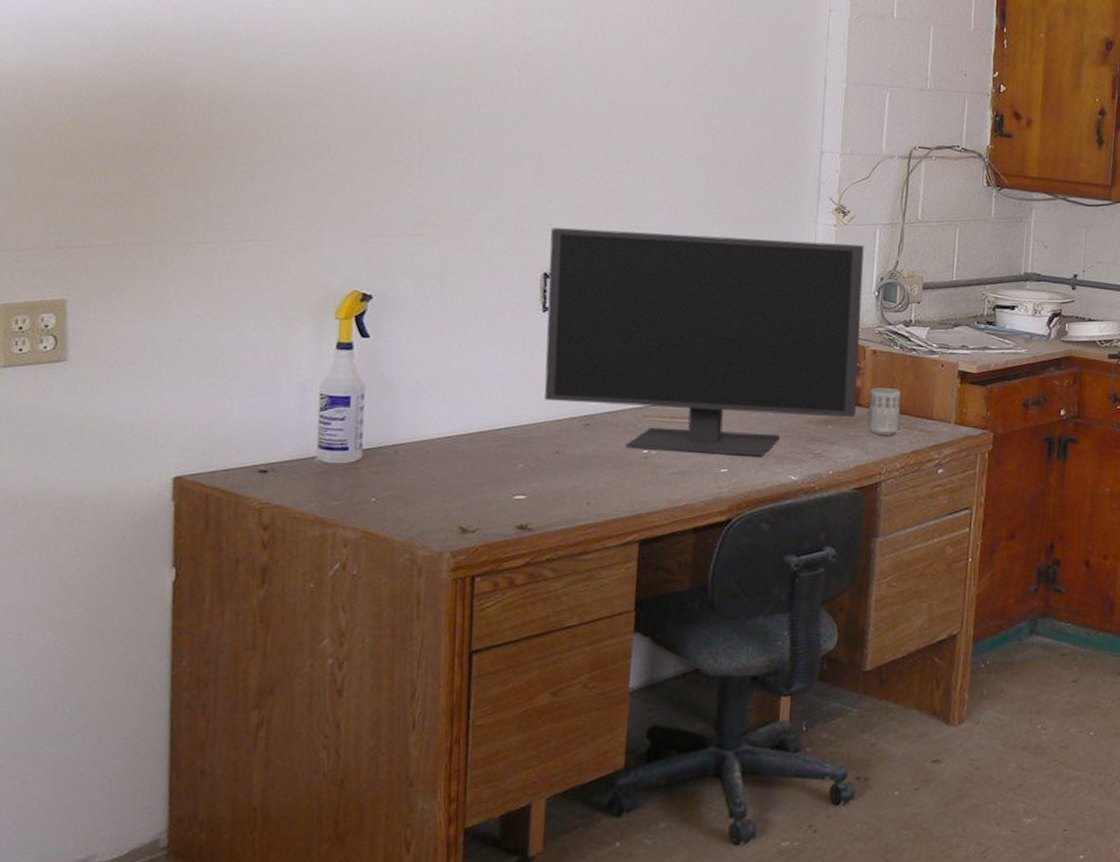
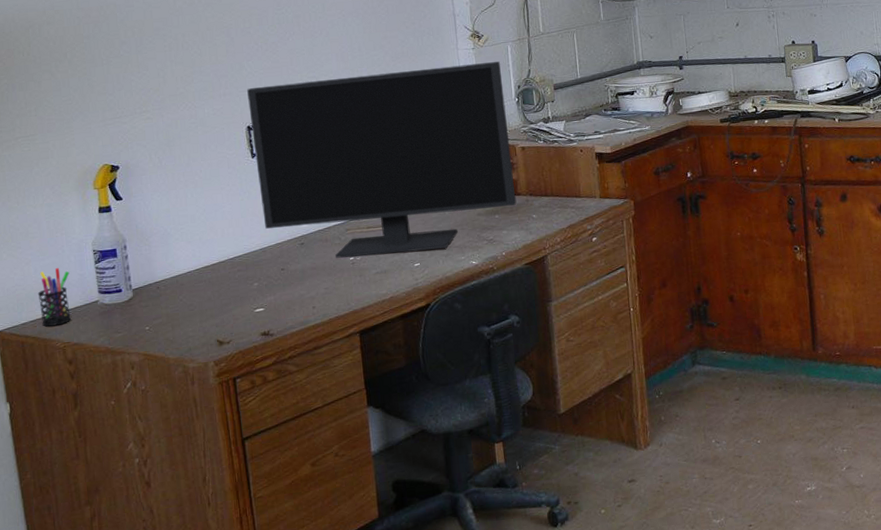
pen holder: none [237,409,285,480] -> present [37,268,71,327]
cup: present [868,388,901,435] -> none [525,176,554,217]

